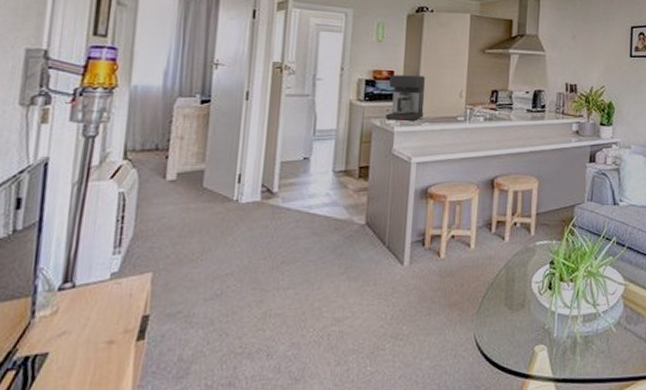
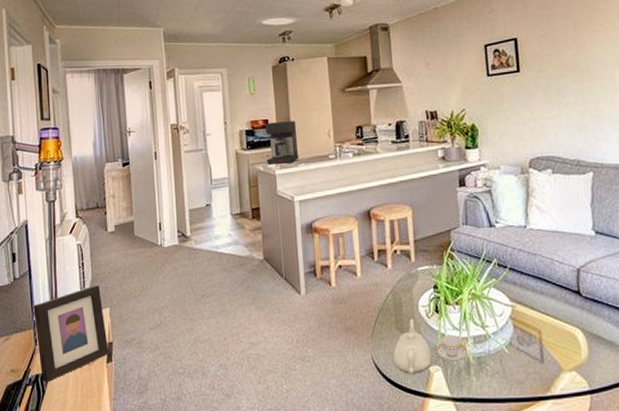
picture frame: none [33,243,143,366] -> present [33,284,109,382]
teapot: none [496,294,539,354] -> present [392,318,432,374]
teacup: none [544,312,576,341] -> present [436,334,468,362]

